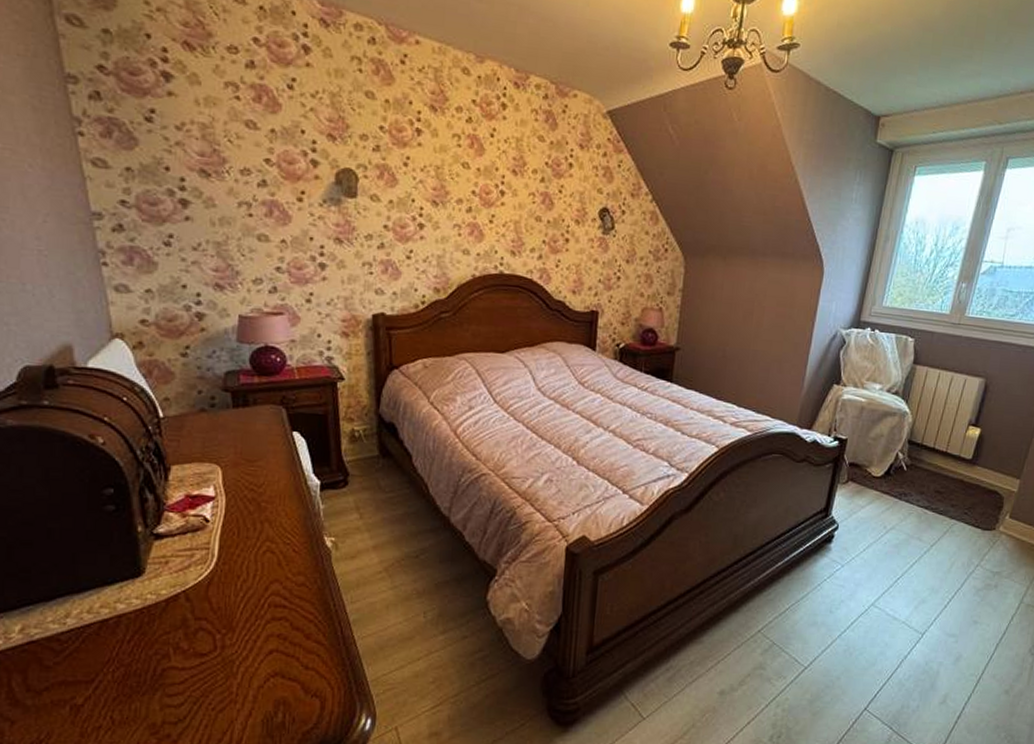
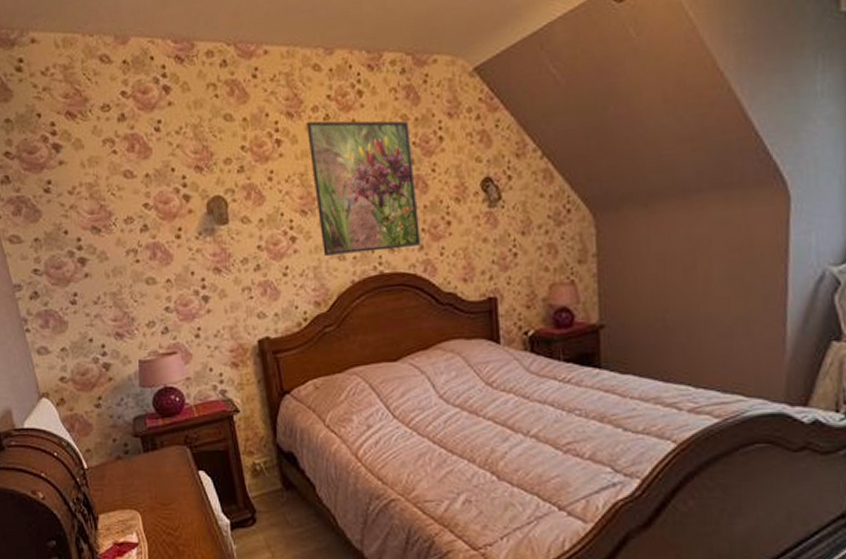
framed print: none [448,119,544,255] -> present [307,120,420,256]

